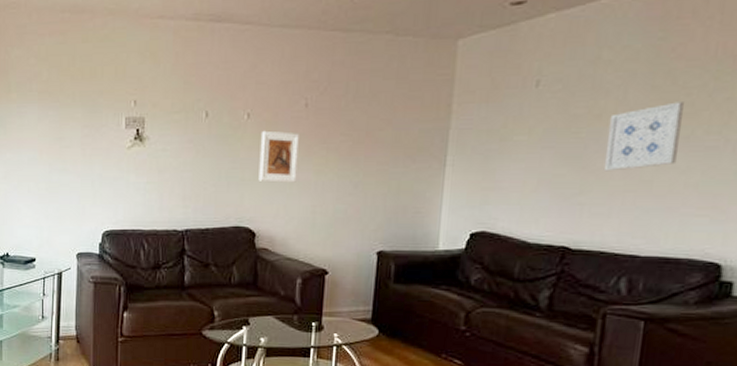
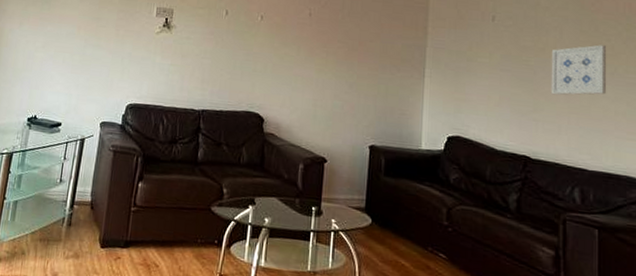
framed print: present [258,130,299,183] -> none [268,31,304,78]

